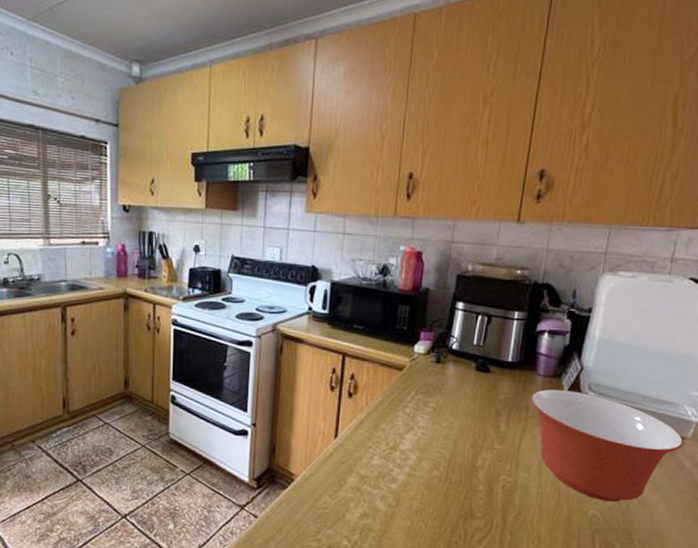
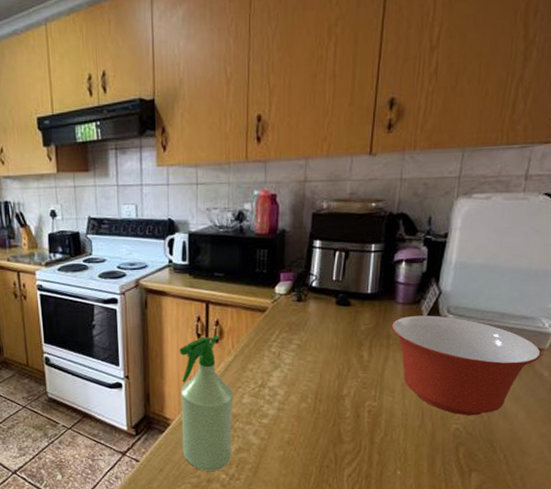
spray bottle: none [304,389,364,536] -> present [179,335,234,471]

